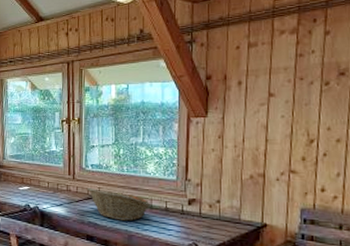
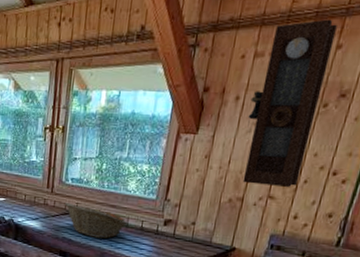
pendulum clock: none [253,11,321,161] -> present [242,19,337,187]

